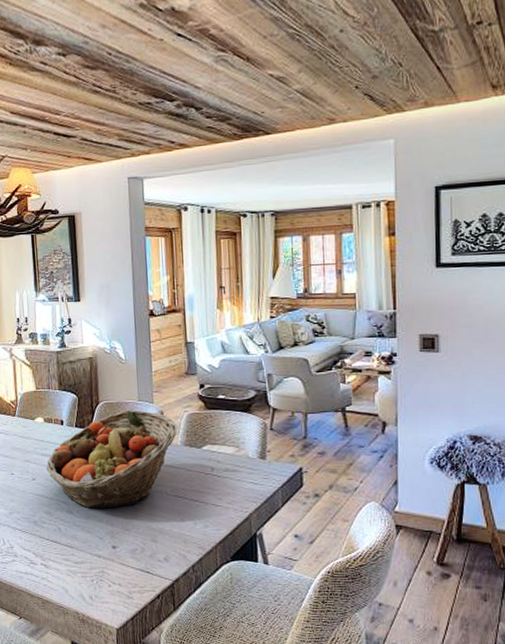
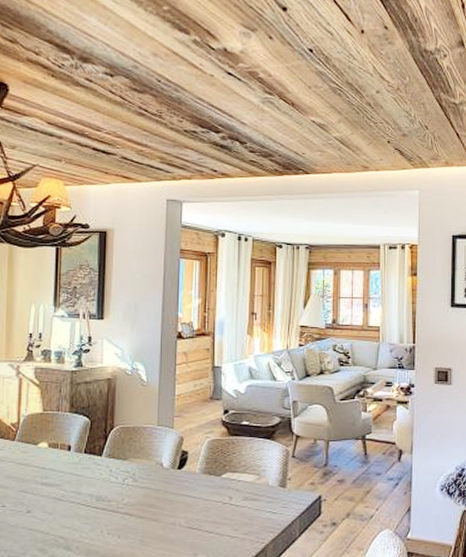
fruit basket: present [46,410,177,509] -> none [46,436,197,544]

